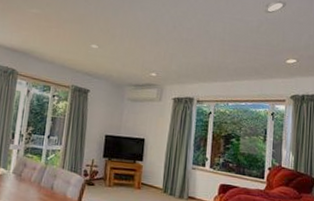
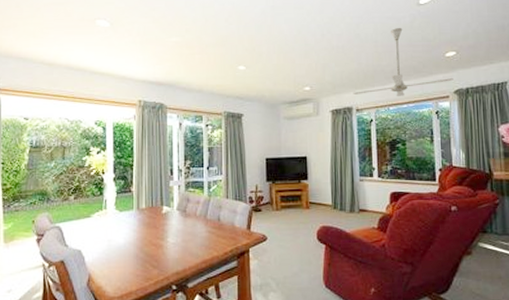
ceiling fan: none [196,30,291,95] -> present [353,28,454,97]

